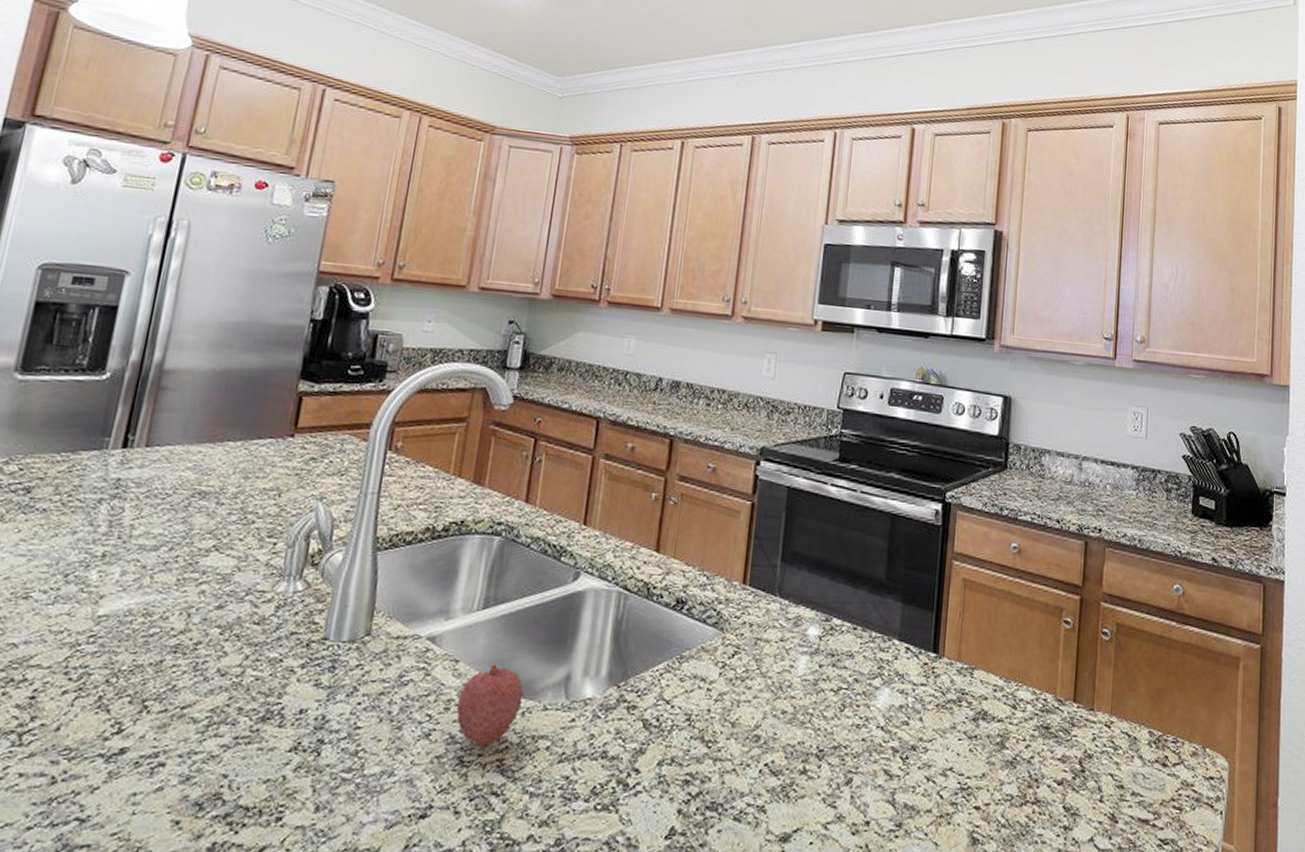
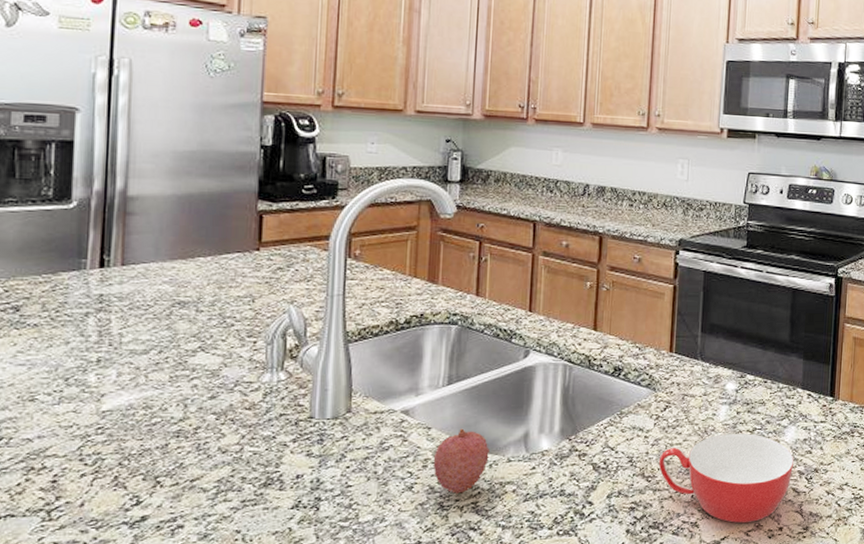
bowl: none [721,691,887,813] -> present [658,433,794,524]

